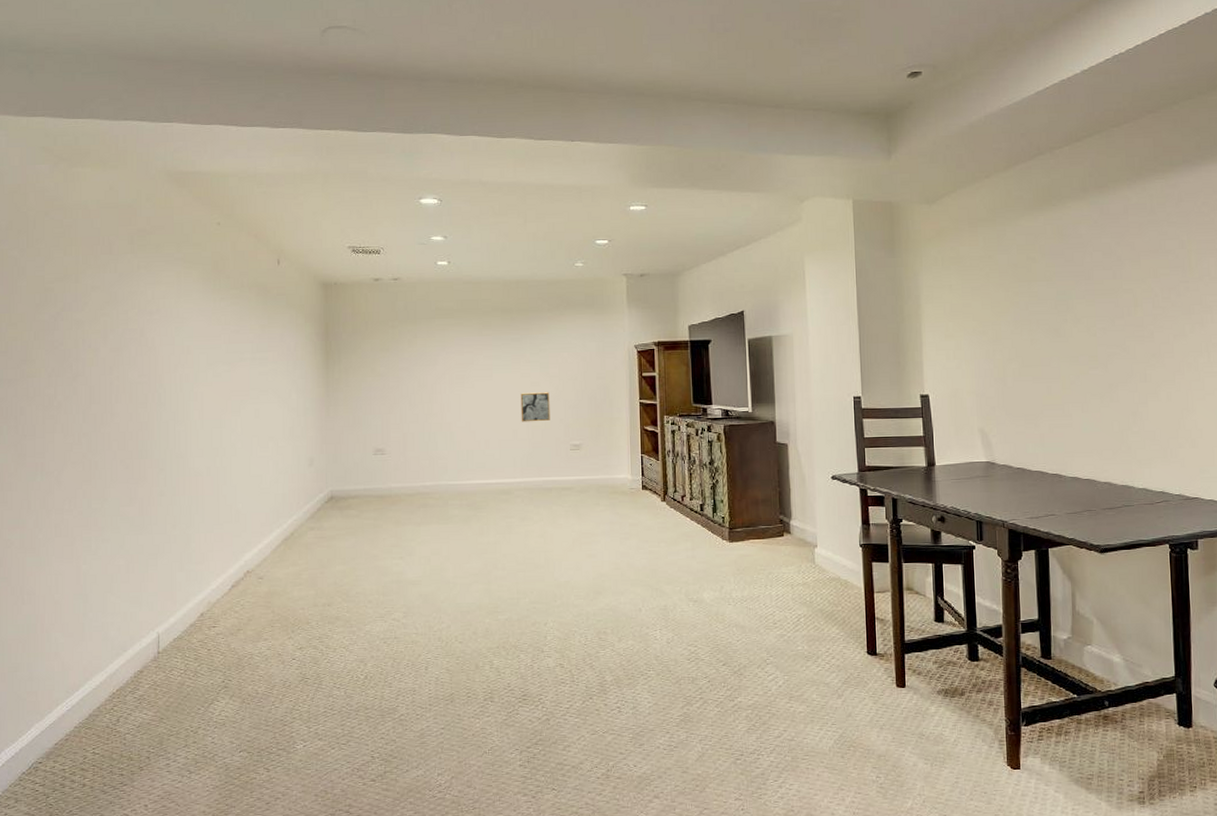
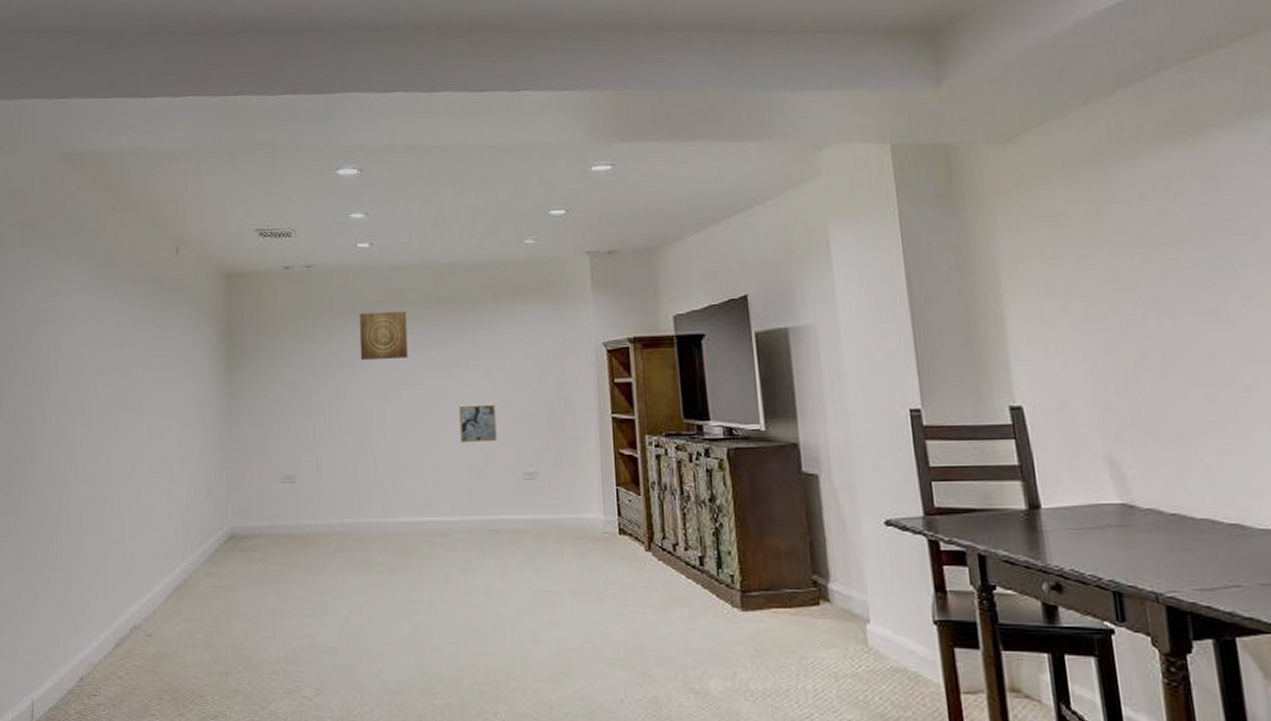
wall art: none [439,318,479,356] -> present [359,311,408,360]

